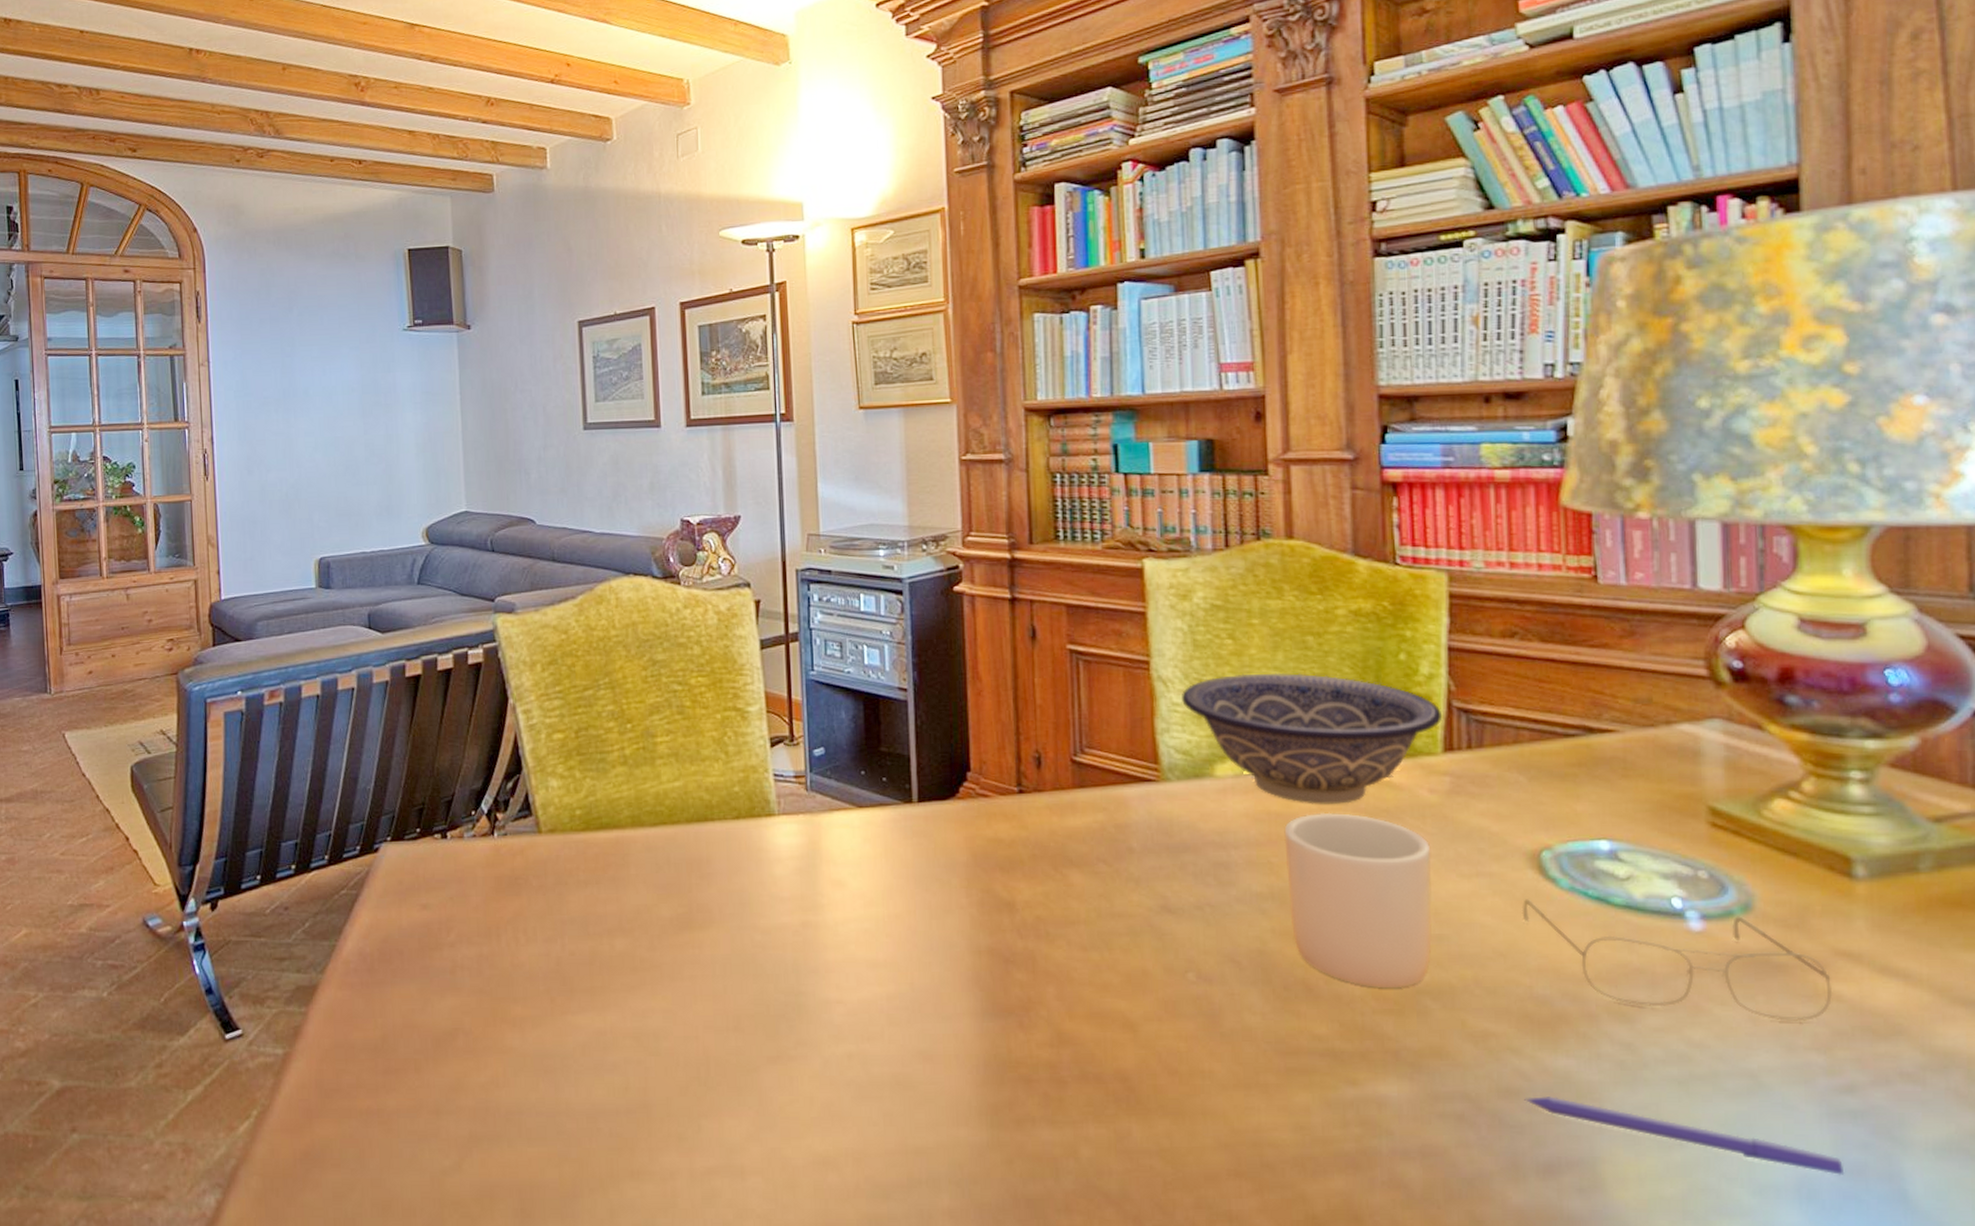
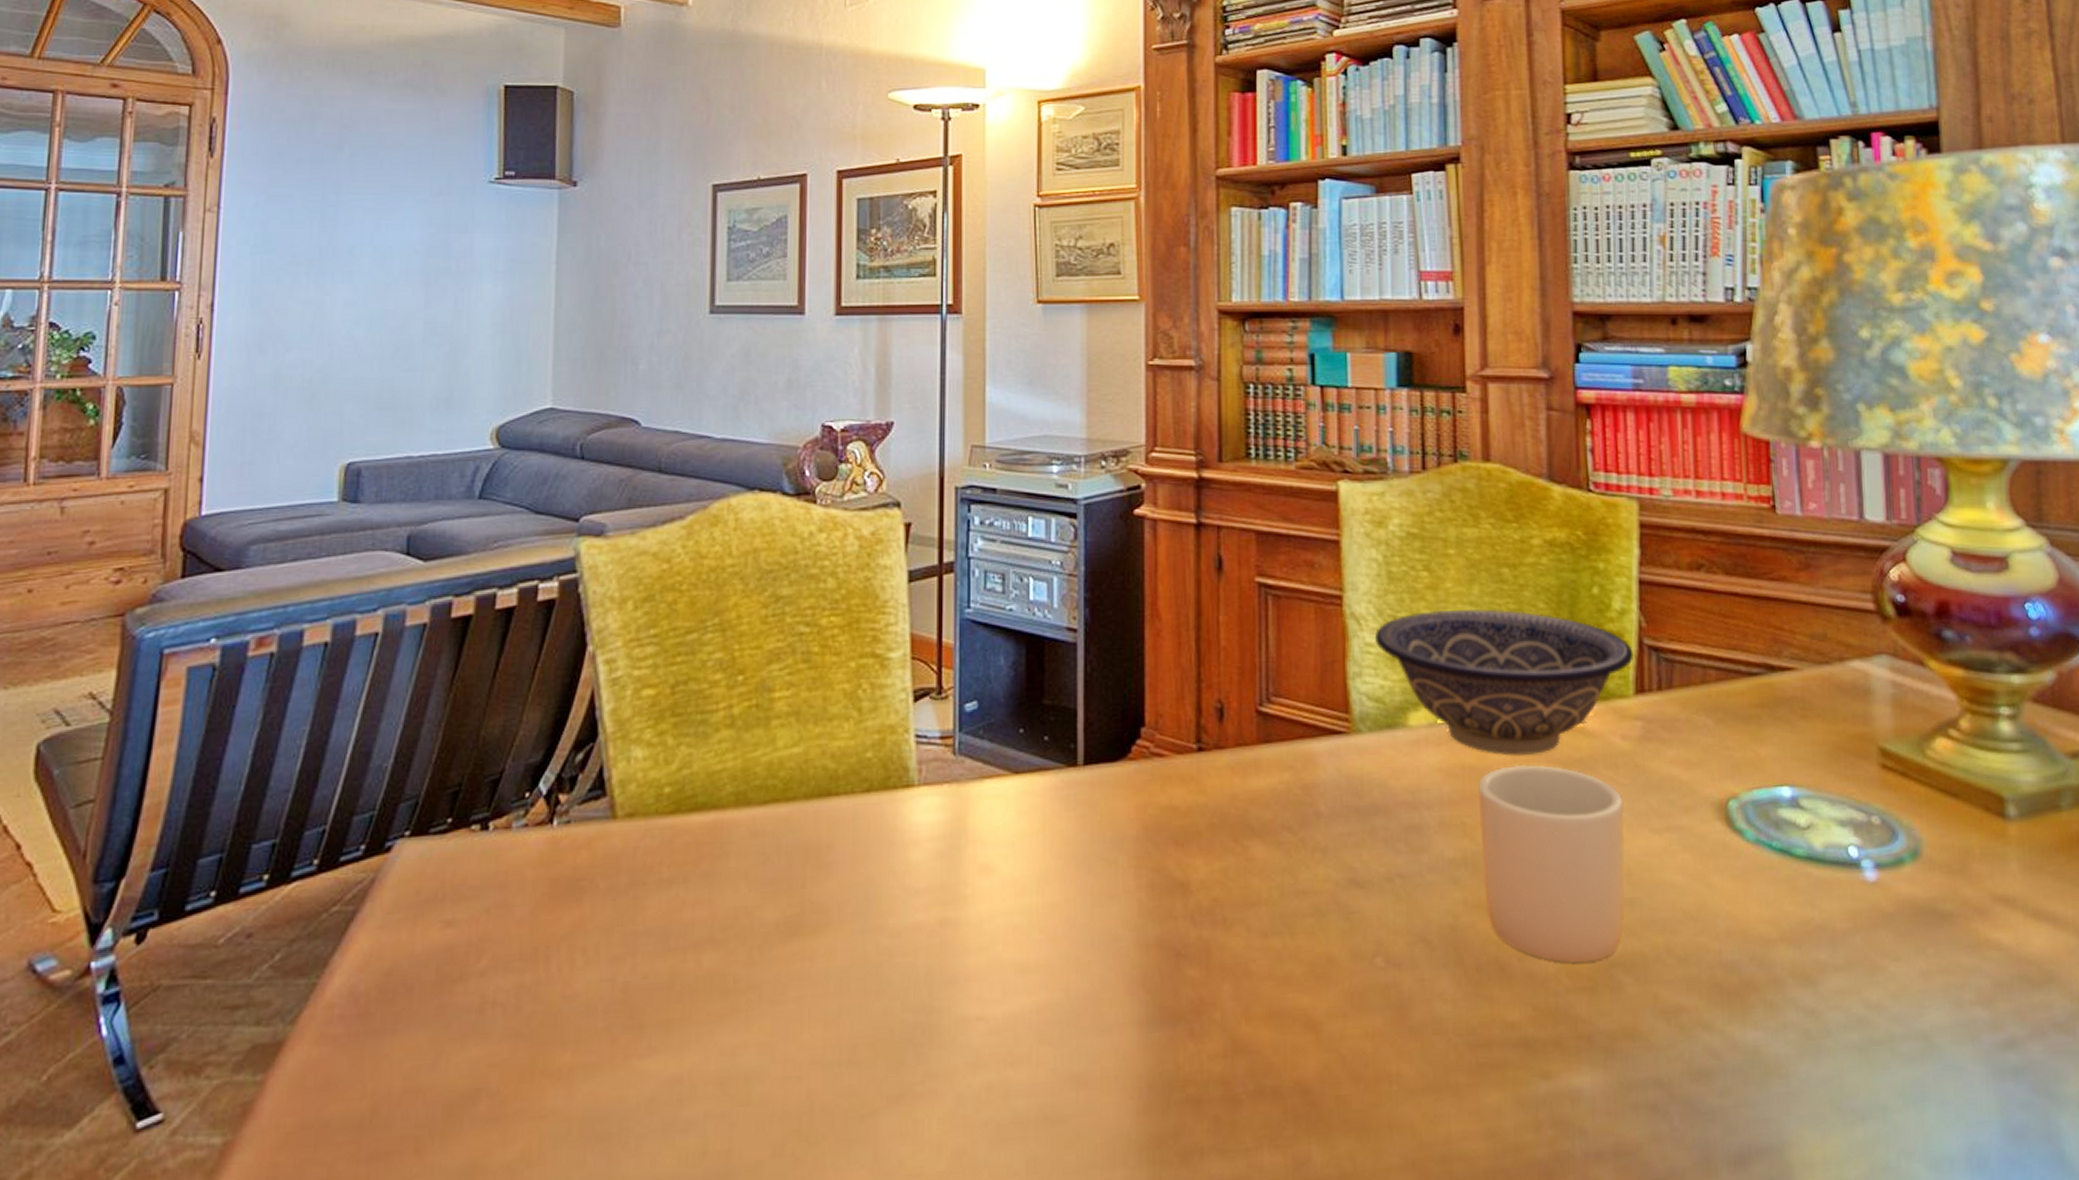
eyeglasses: present [1521,899,1833,1022] -> none [1710,854,1993,975]
pen: present [1524,1096,1845,1175] -> none [1715,1075,2010,1140]

